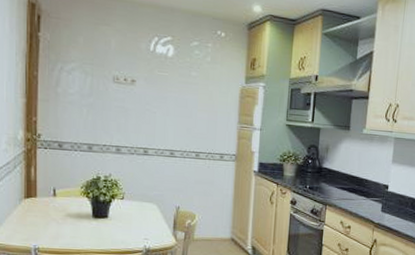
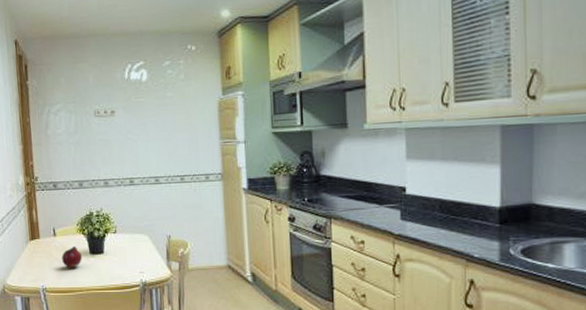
fruit: none [60,208,84,230] -> present [62,245,83,268]

